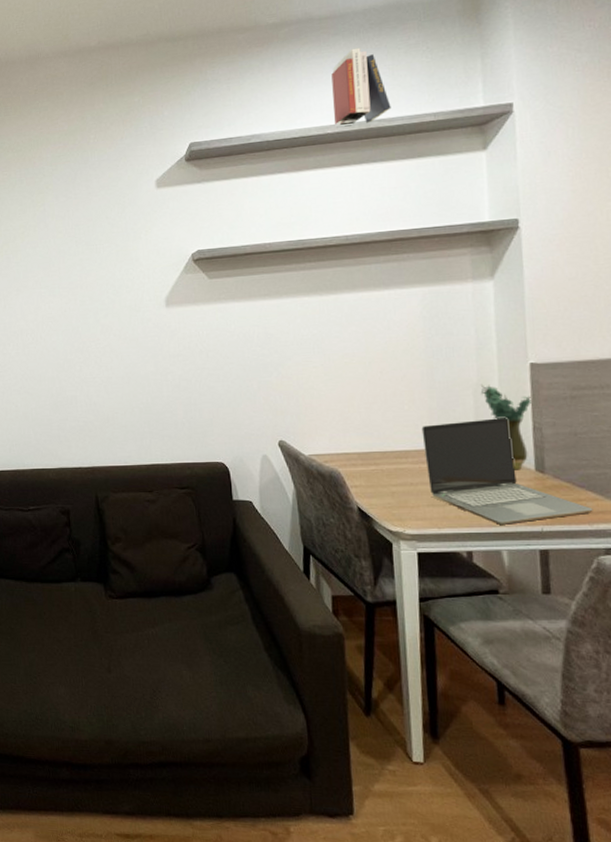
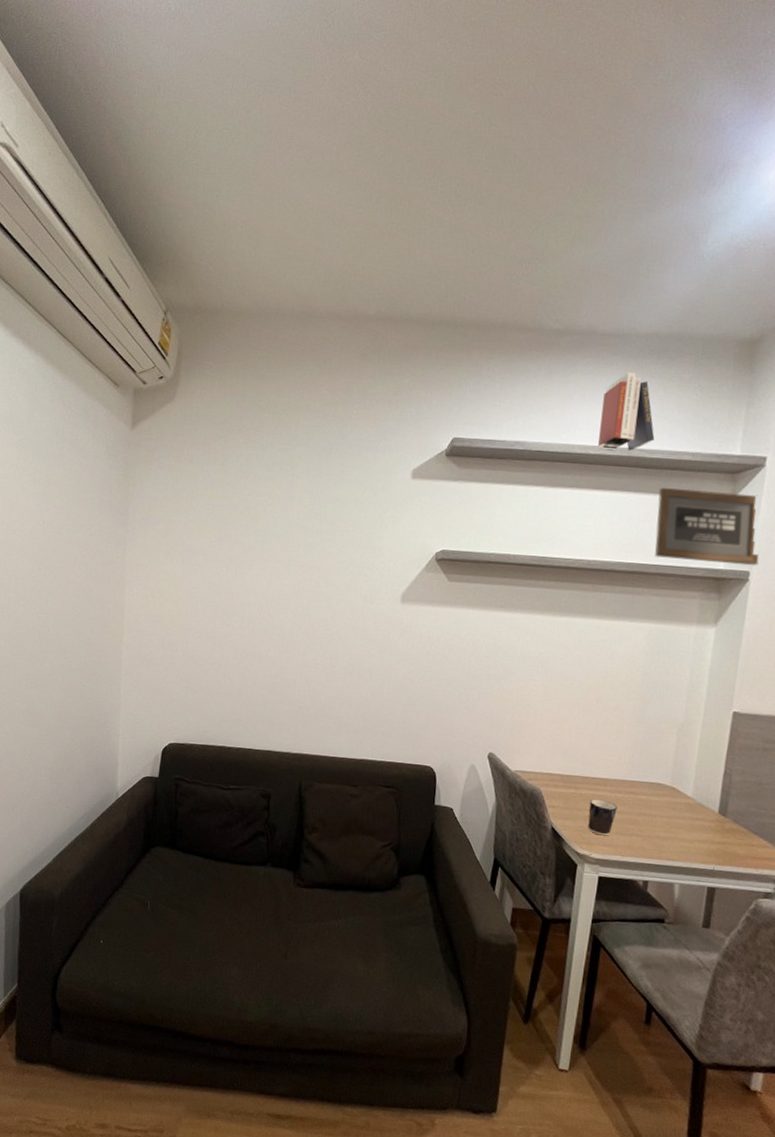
mug: none [393,472,424,510] -> present [588,799,617,836]
picture frame: none [405,141,526,221] -> present [655,488,760,566]
laptop: present [421,418,593,525] -> none [621,757,762,860]
vase: present [480,384,531,470] -> none [684,725,728,811]

